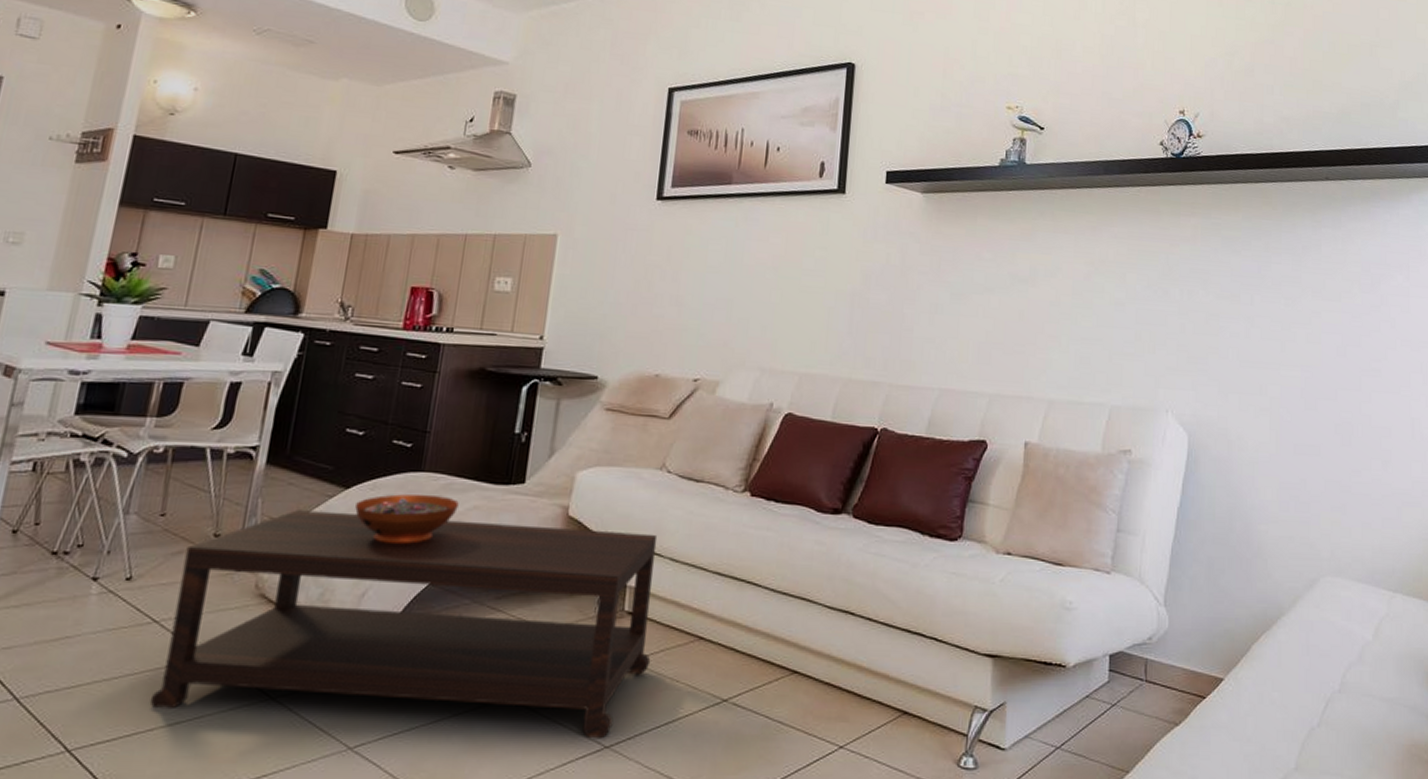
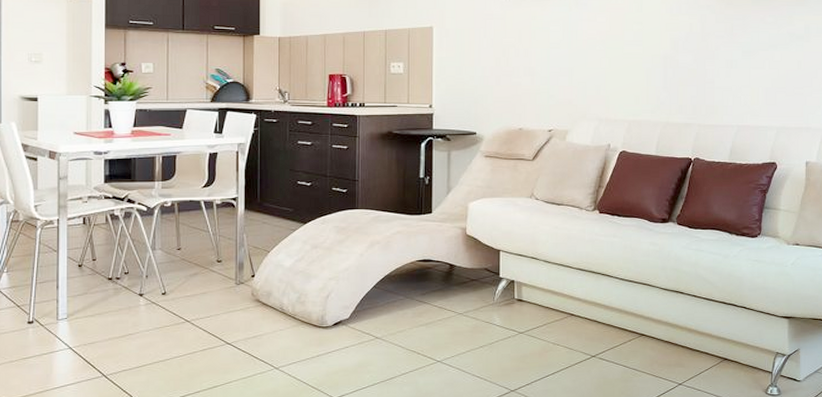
coffee table: present [150,510,658,738] -> none [194,240,537,385]
decorative bowl: present [355,494,459,544] -> none [313,226,386,260]

